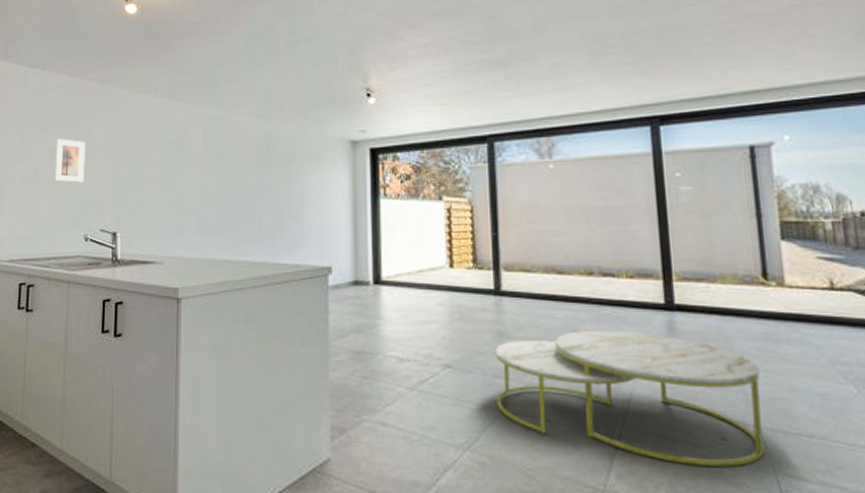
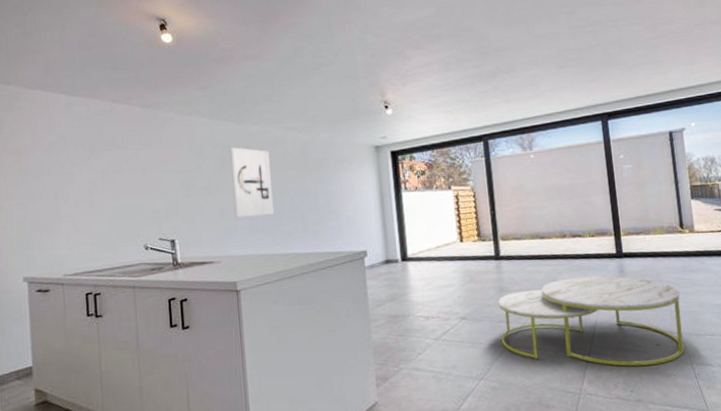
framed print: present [54,138,86,183] -> none [107,160,139,199]
wall art: none [184,132,229,214] -> present [230,147,275,218]

